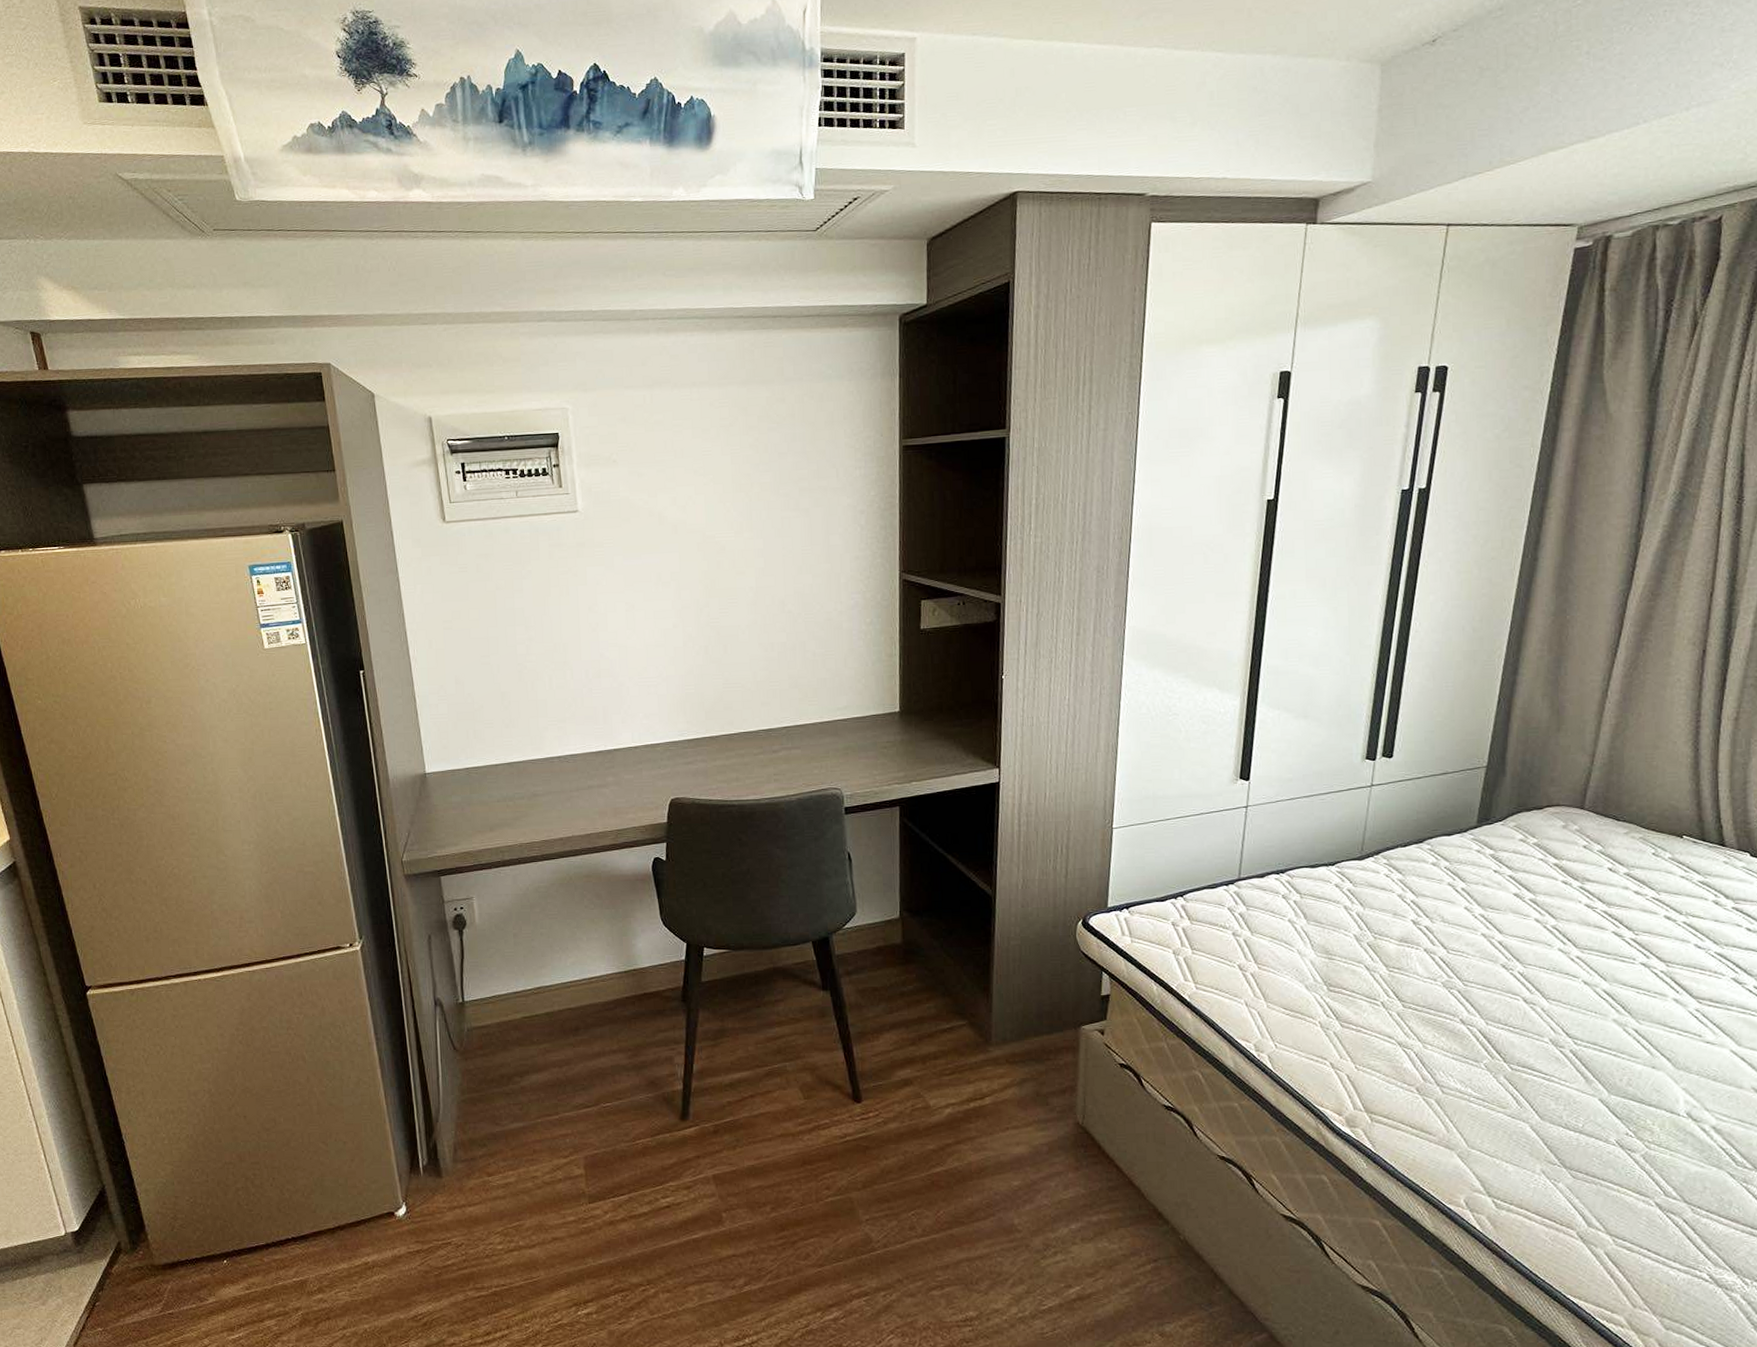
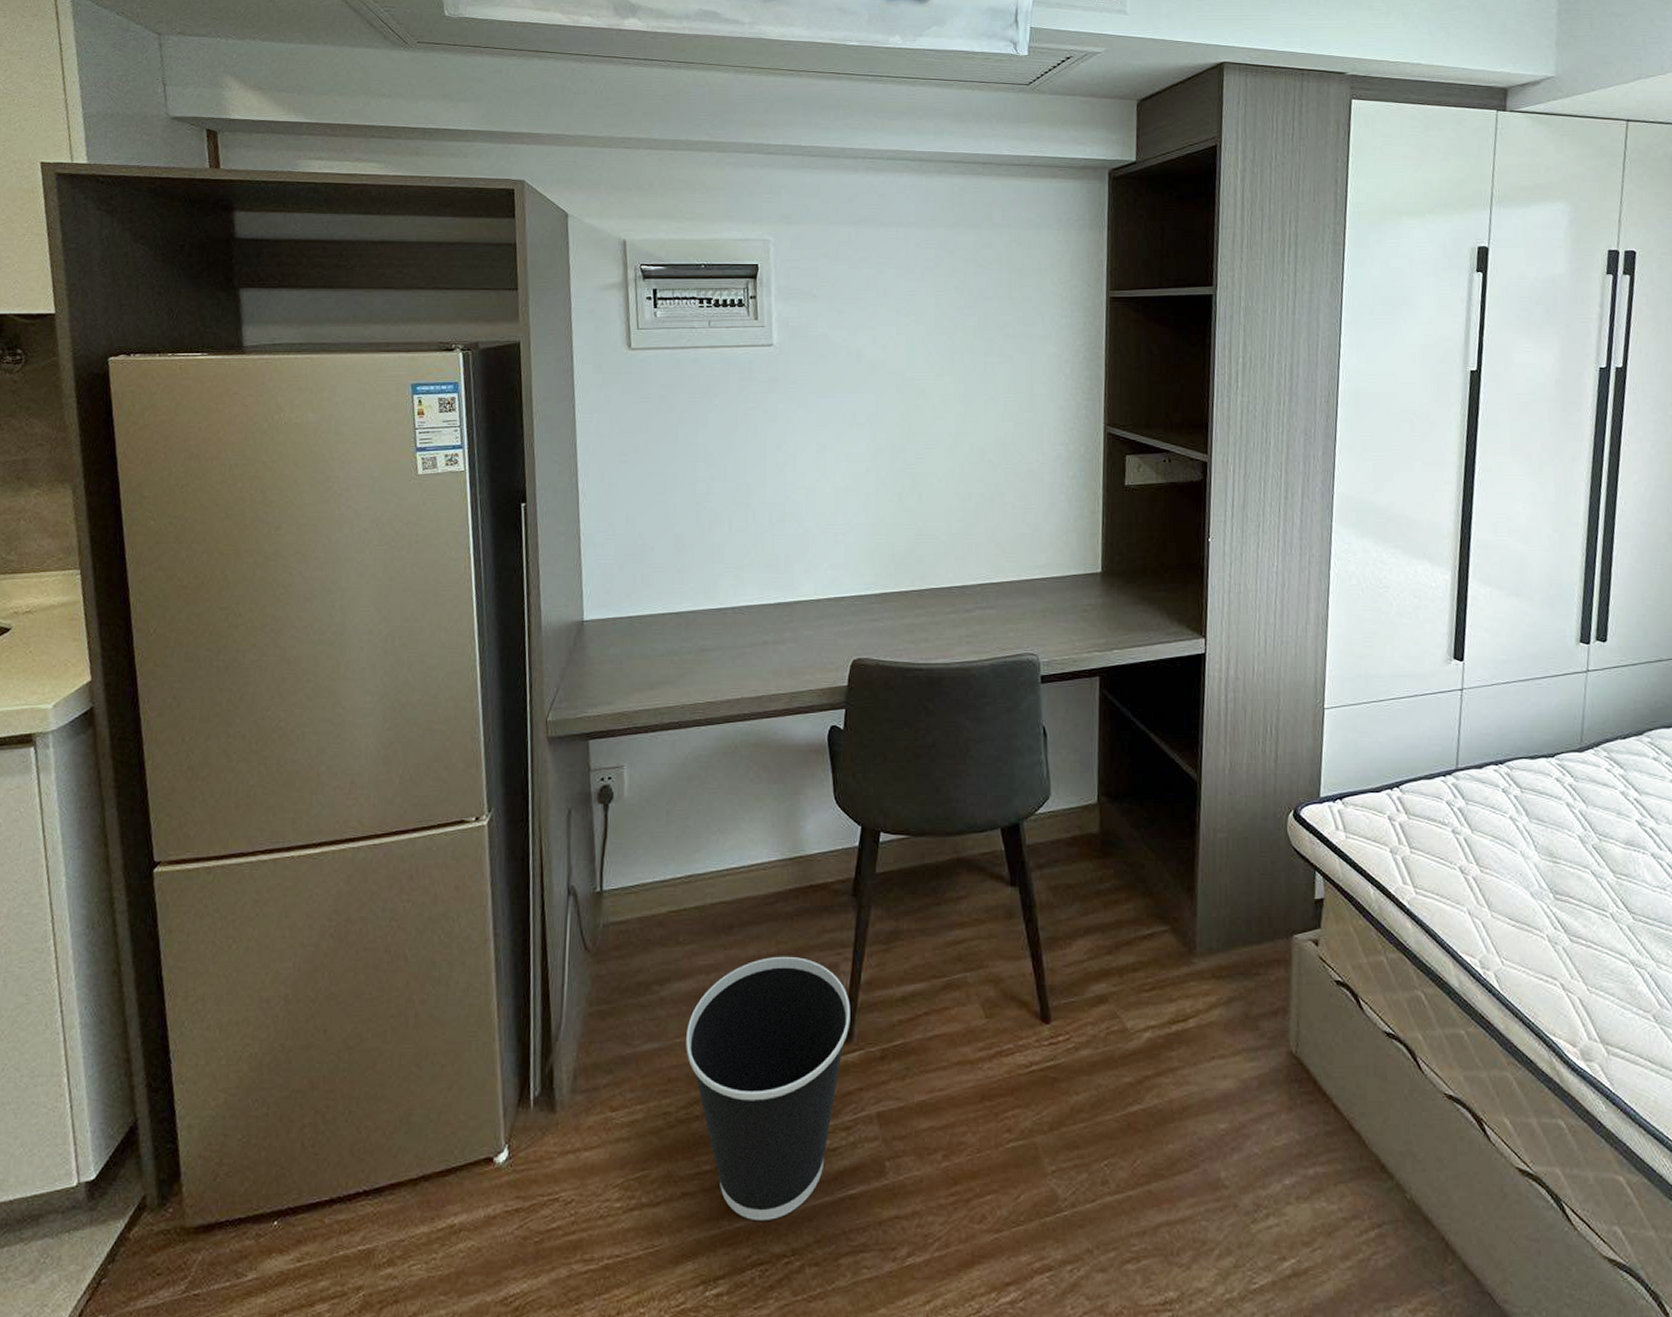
wastebasket: none [546,1051,686,1259] -> present [686,956,851,1222]

